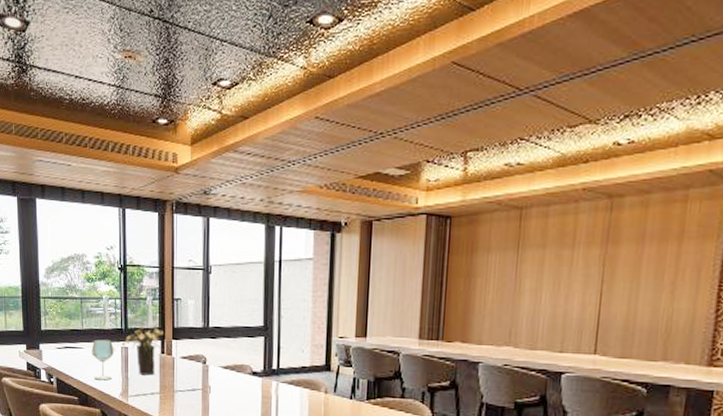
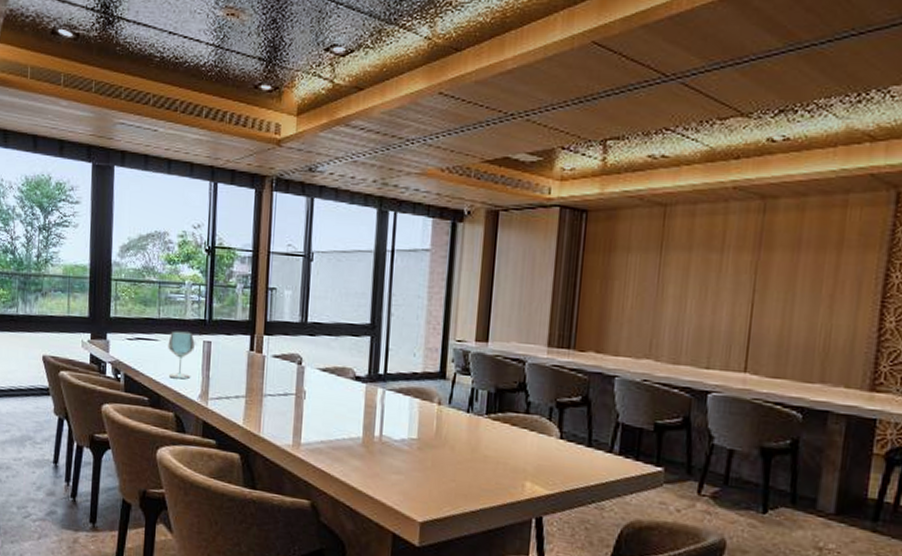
flower arrangement: present [121,324,164,375] -> none [203,317,254,376]

